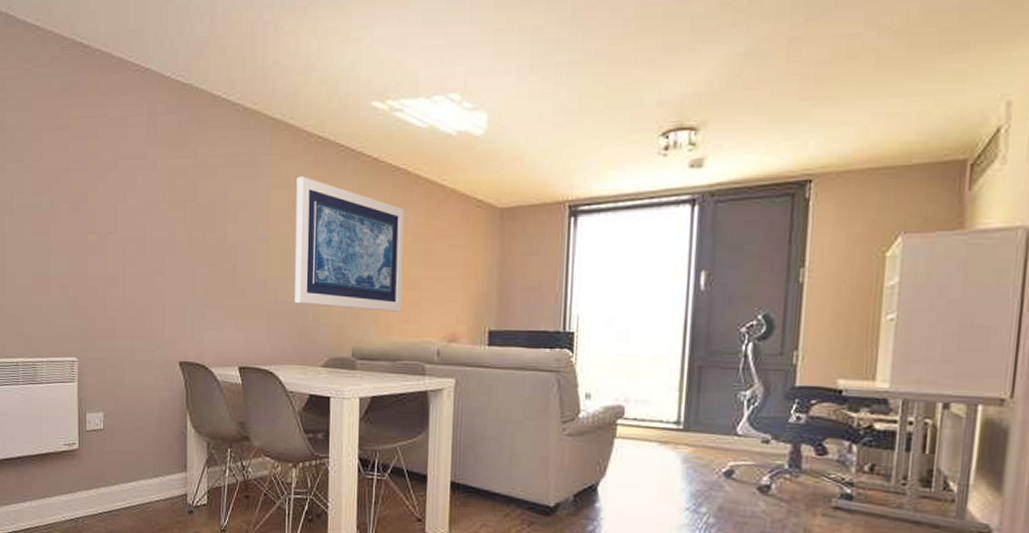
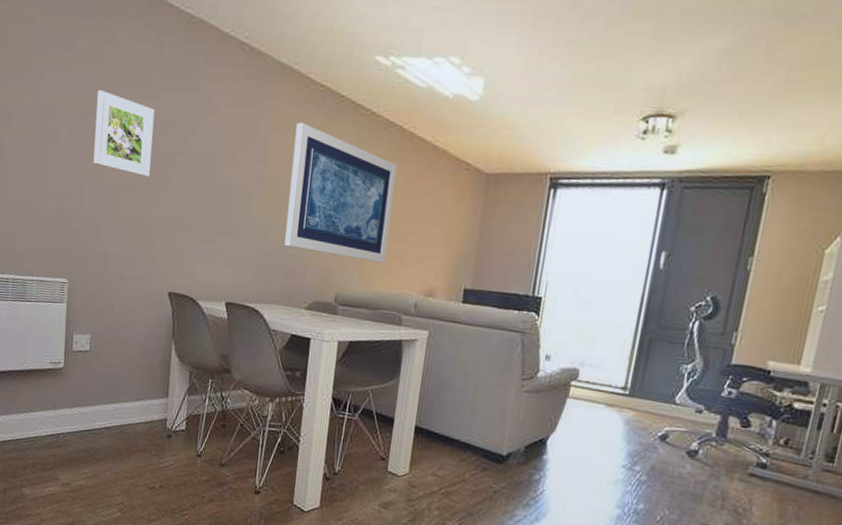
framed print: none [95,166,153,247] -> present [93,90,155,178]

